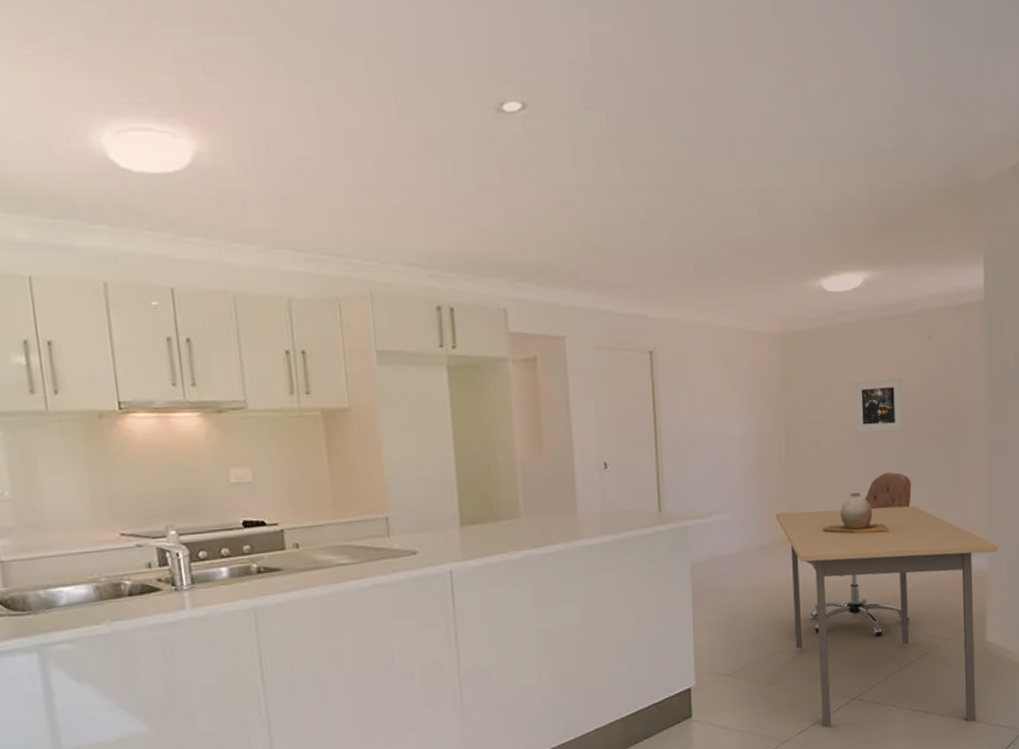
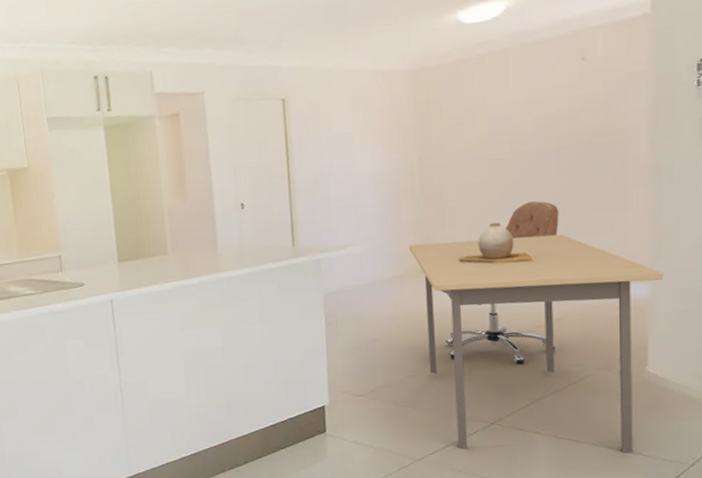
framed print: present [854,377,904,434] -> none [494,104,551,164]

